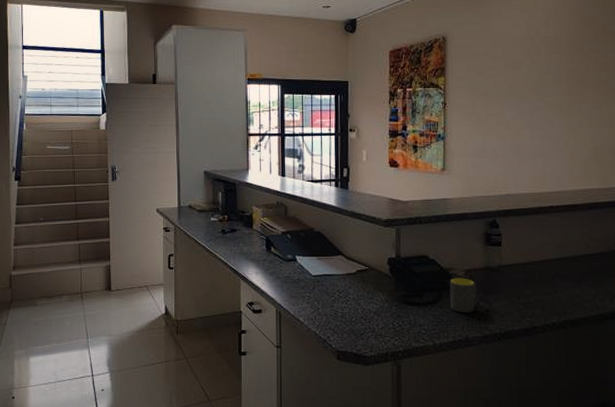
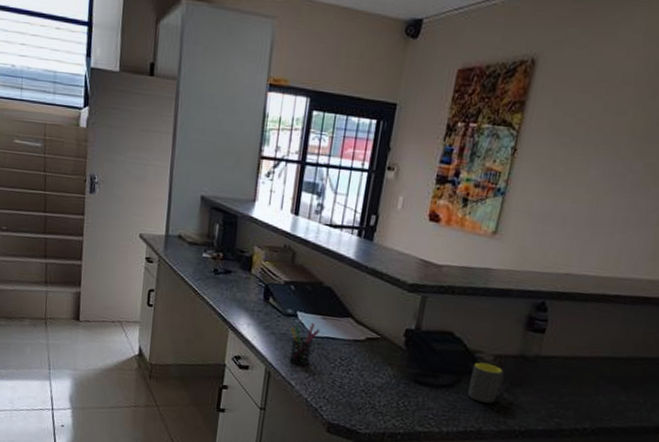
pen holder: none [292,264,318,304] -> present [289,322,321,366]

